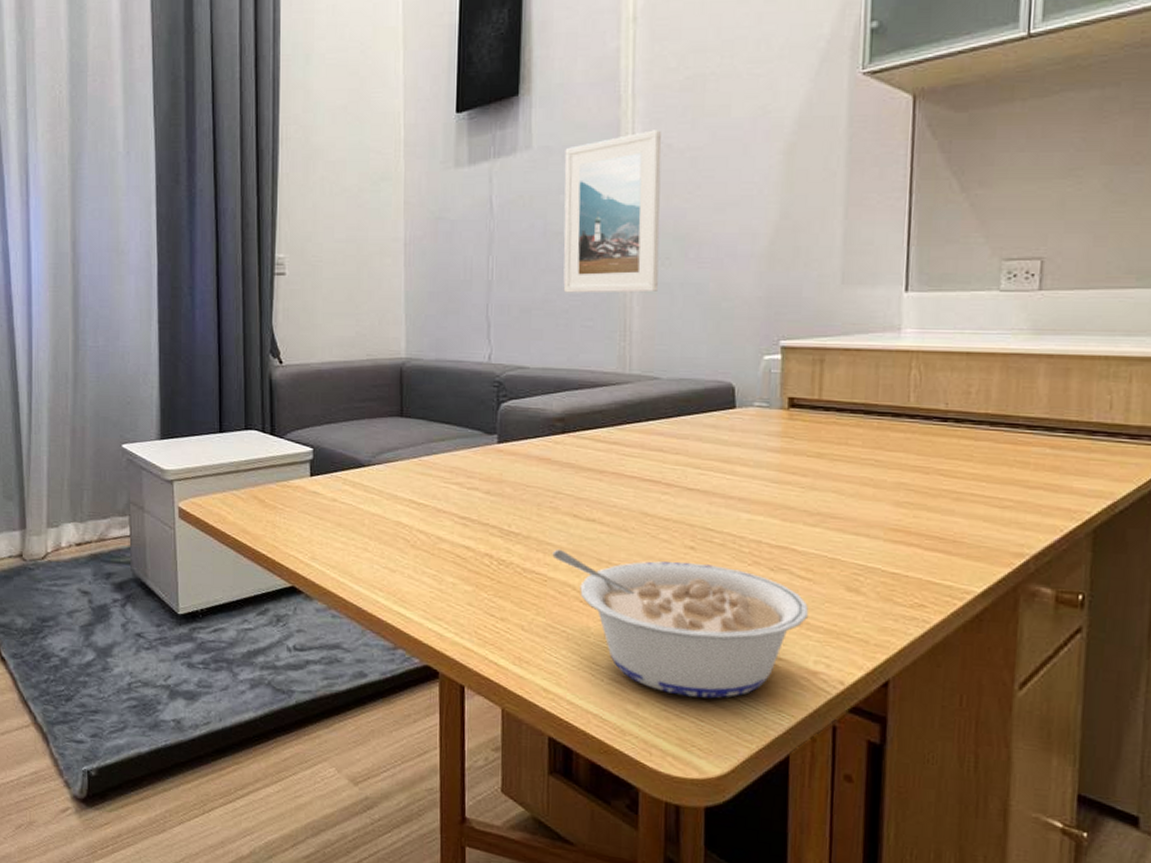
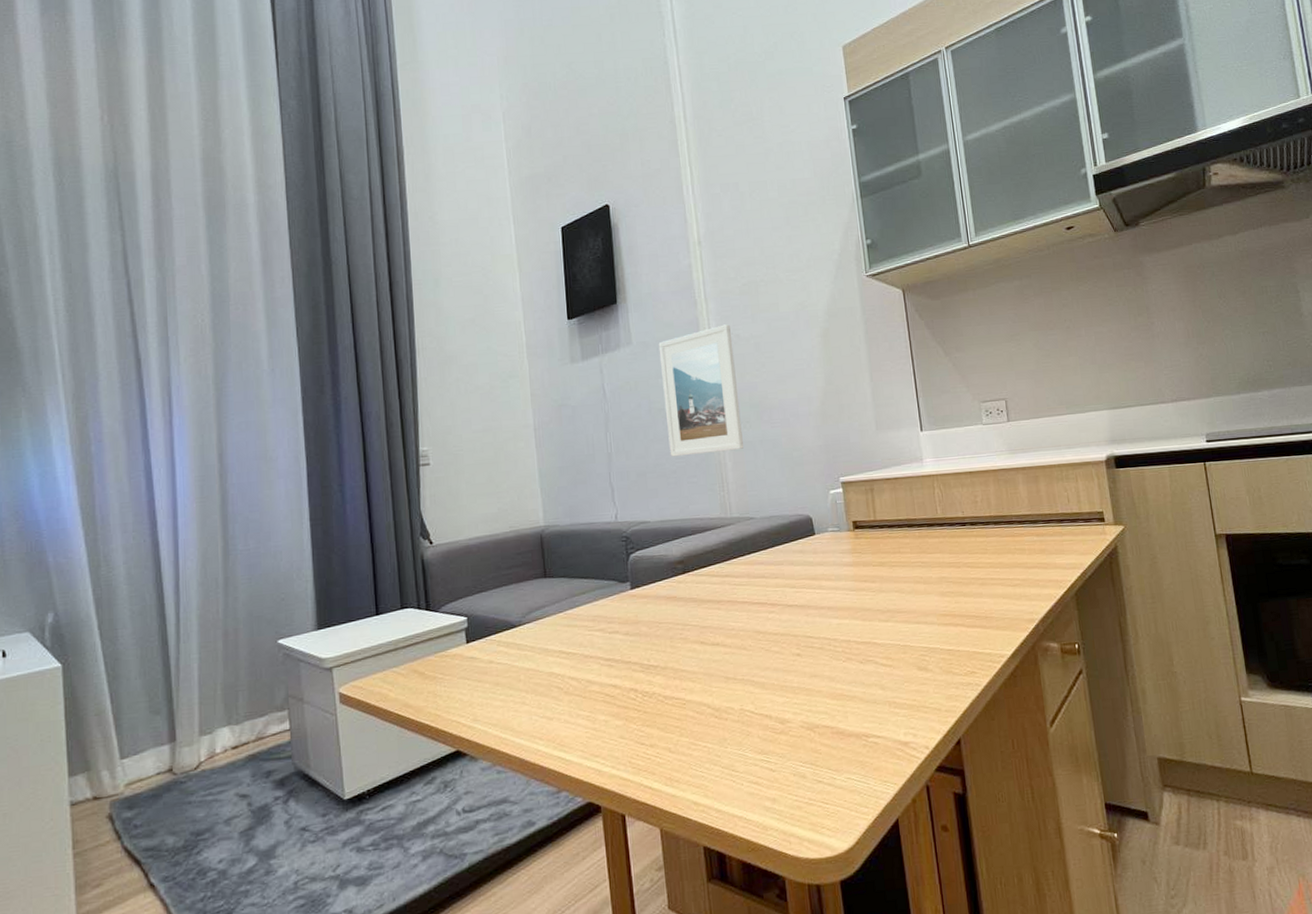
legume: present [552,549,809,699] -> none [687,666,895,785]

